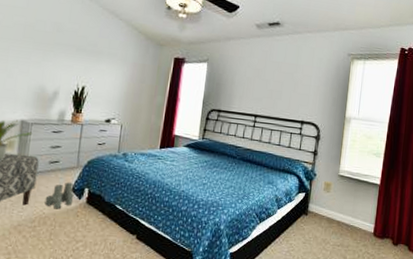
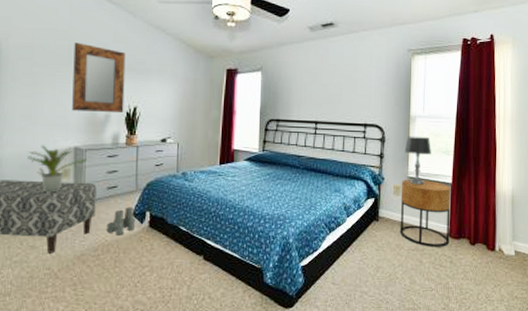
home mirror: none [22,20,79,92] -> present [72,42,126,114]
side table: none [327,177,379,245] -> present [399,179,451,247]
table lamp: none [337,136,363,184] -> present [404,136,431,185]

